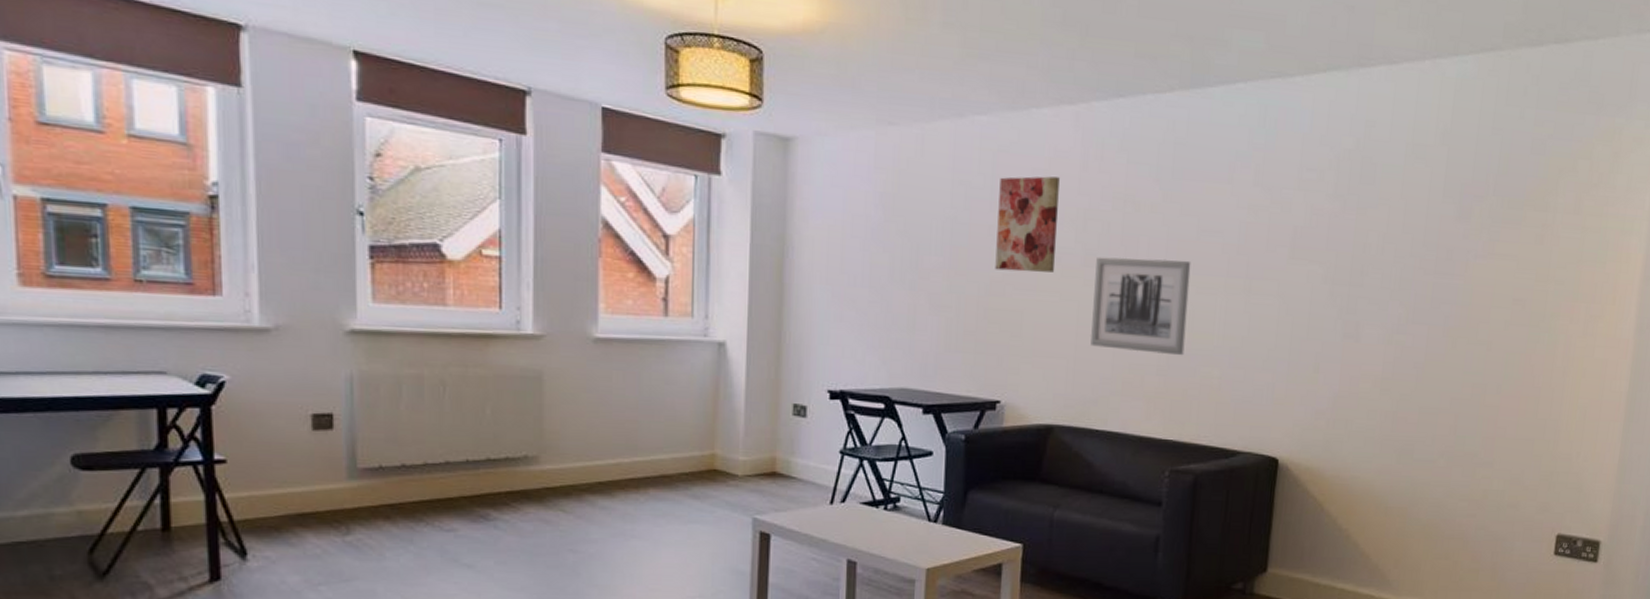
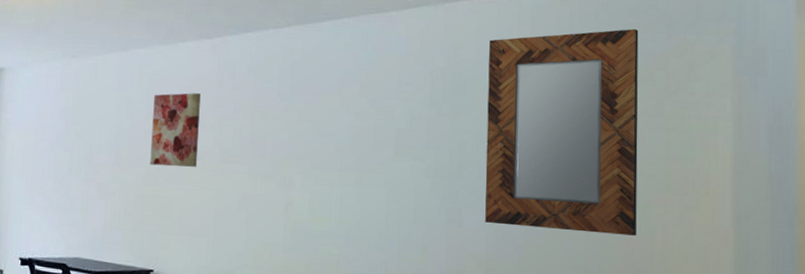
wall art: present [1090,257,1191,356] -> none [226,155,310,236]
home mirror: none [1384,108,1567,349] -> present [485,28,639,236]

